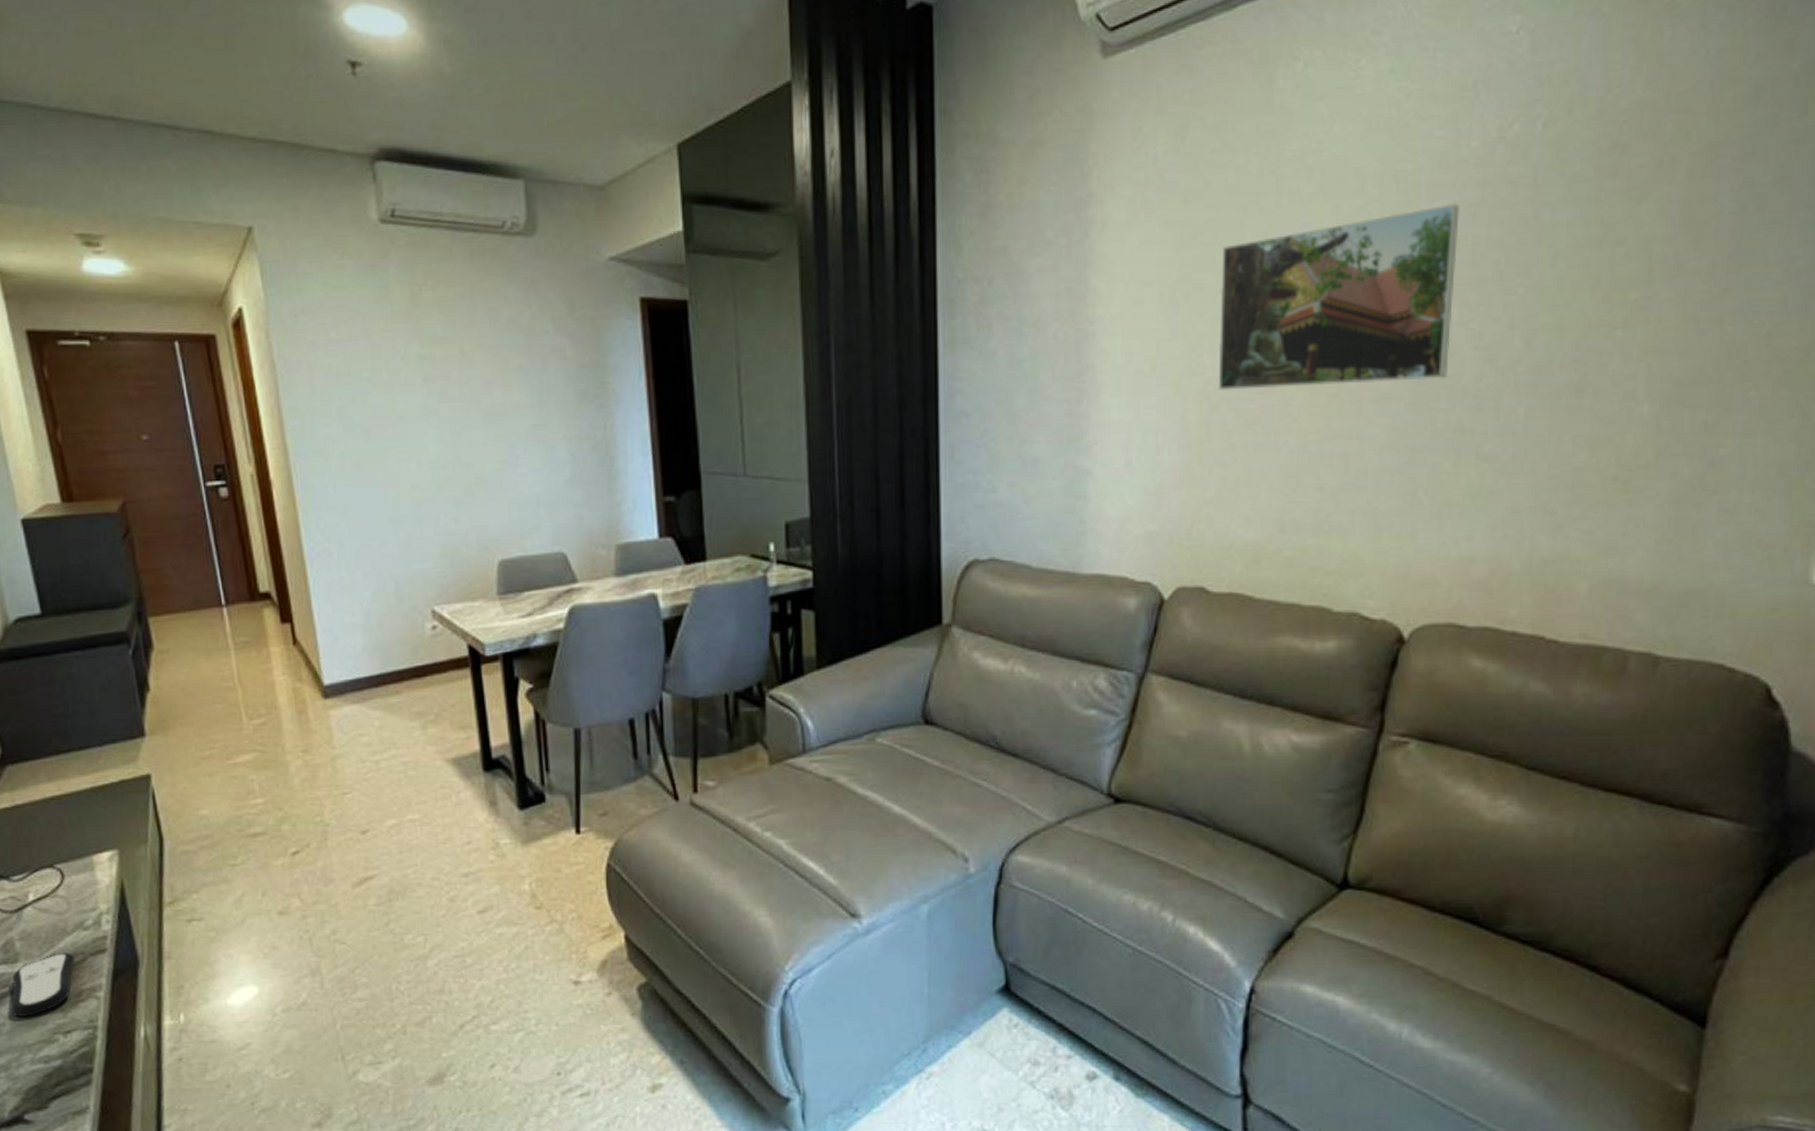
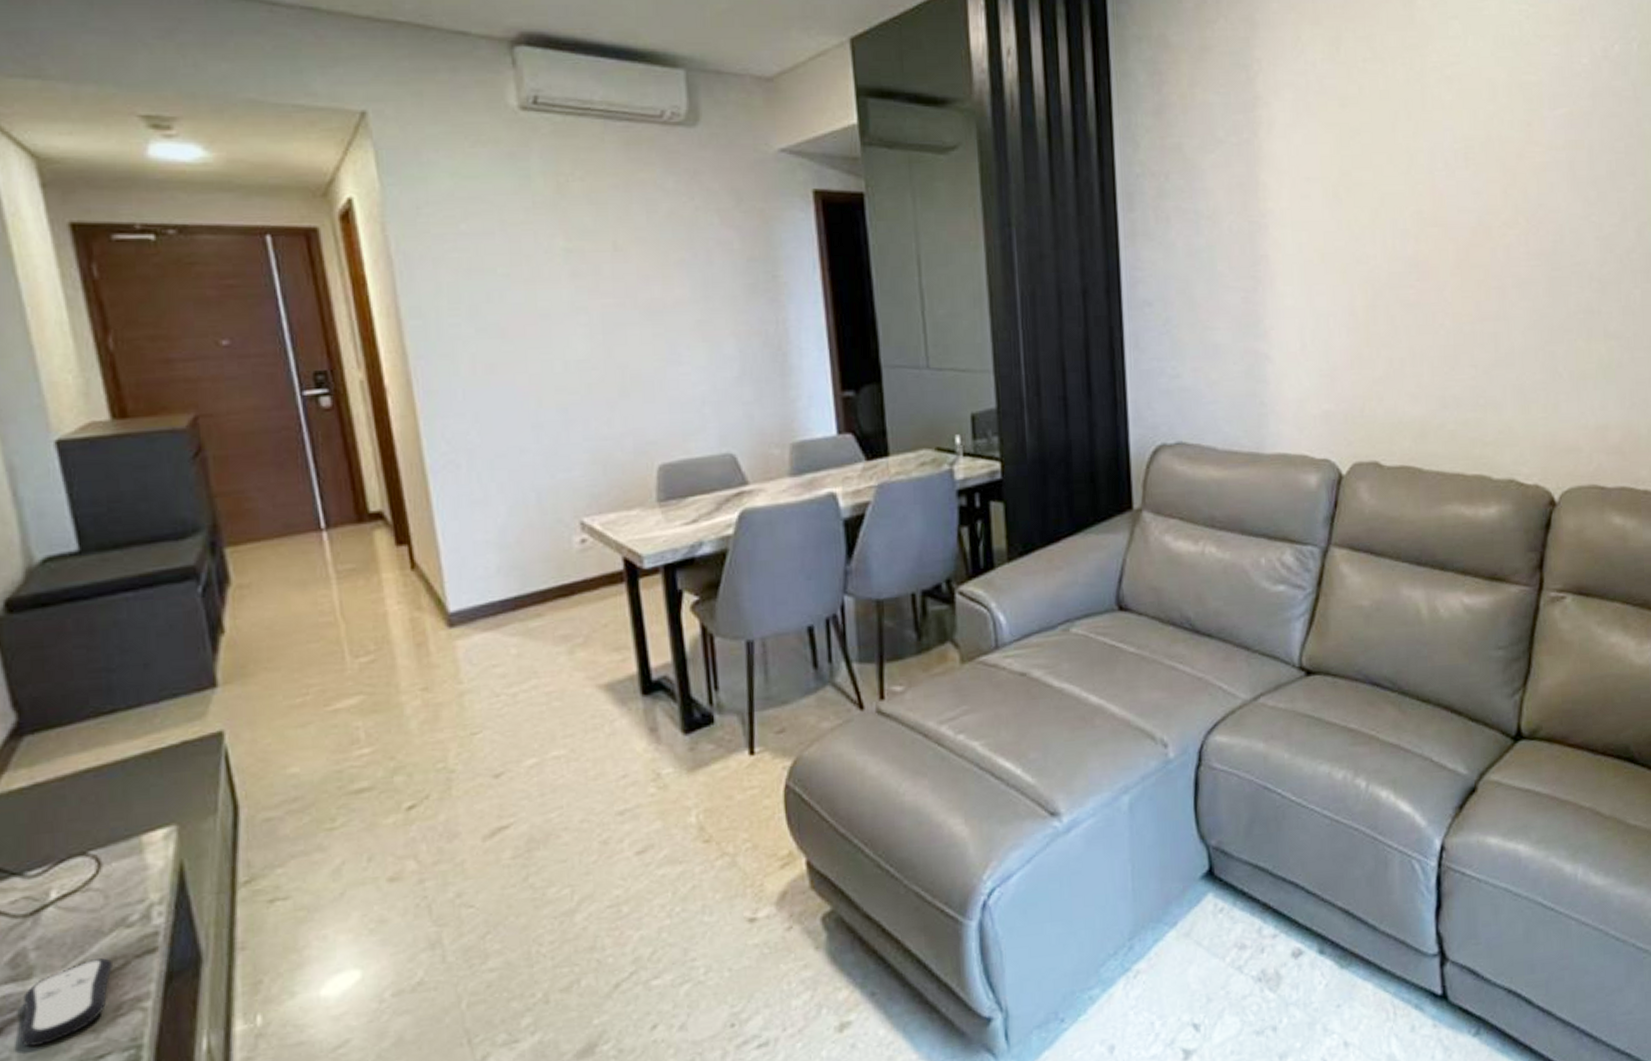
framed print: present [1218,204,1460,392] -> none [1377,112,1577,279]

